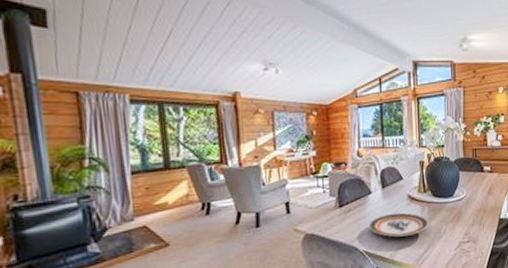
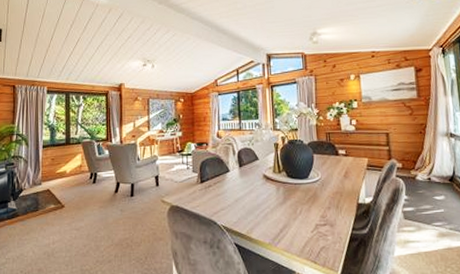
plate: present [368,212,429,237] -> none [226,191,285,215]

